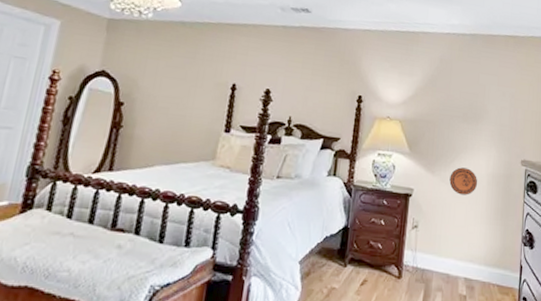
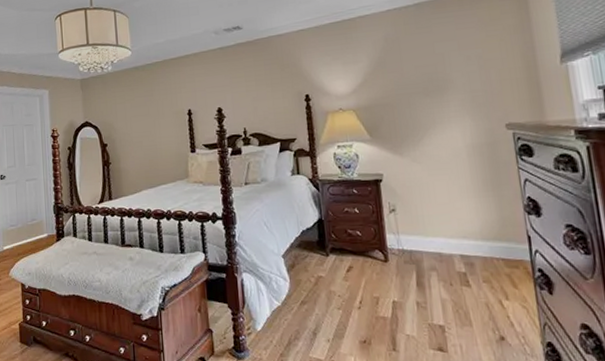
decorative plate: present [449,167,478,195] -> none [421,143,456,172]

